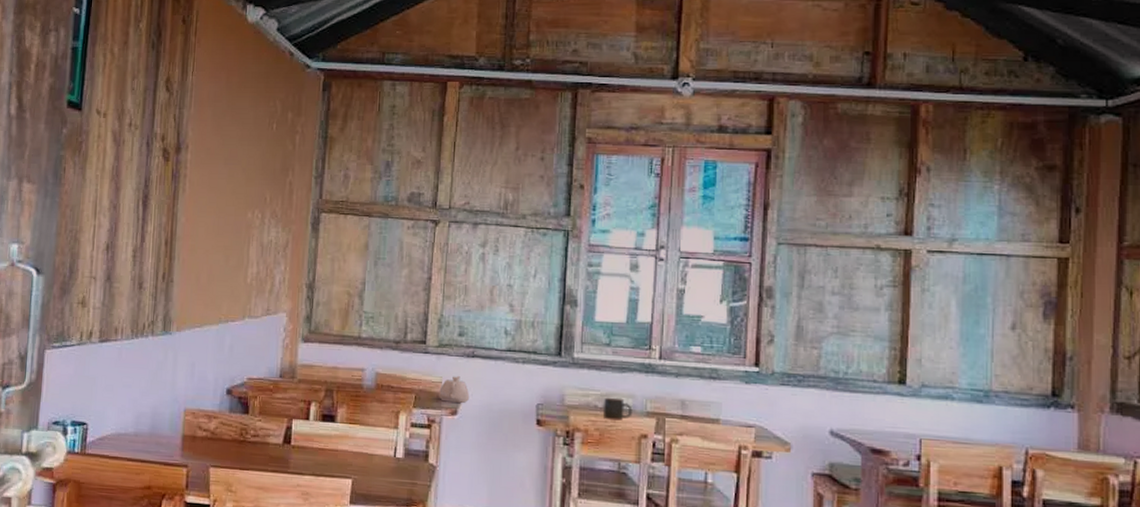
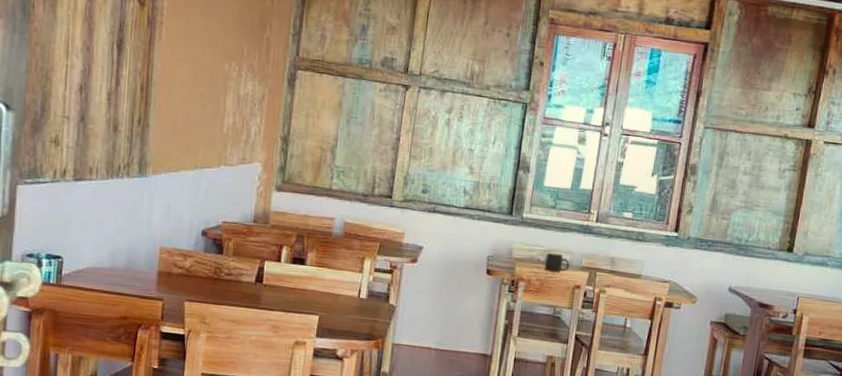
teapot: present [438,376,470,404] -> none [400,228,430,253]

